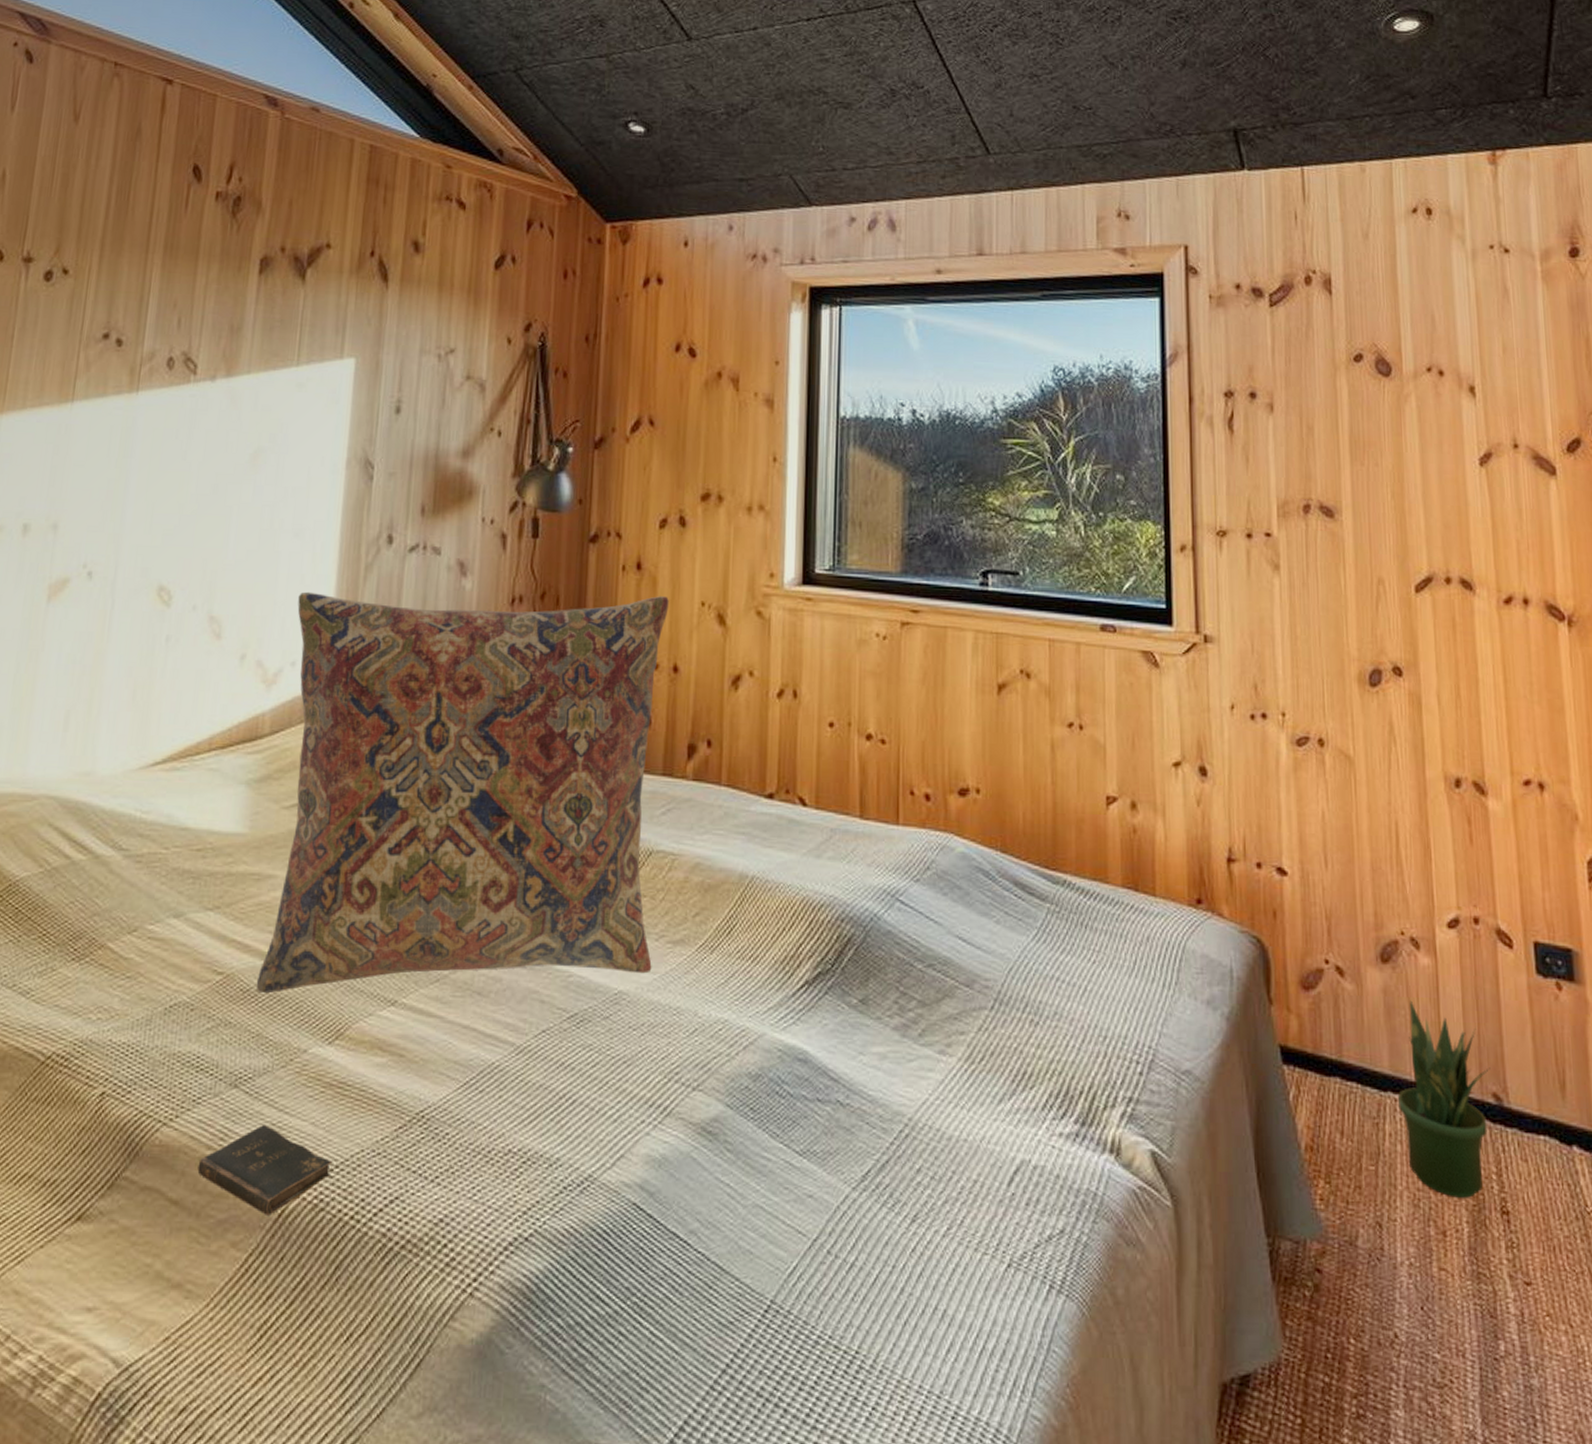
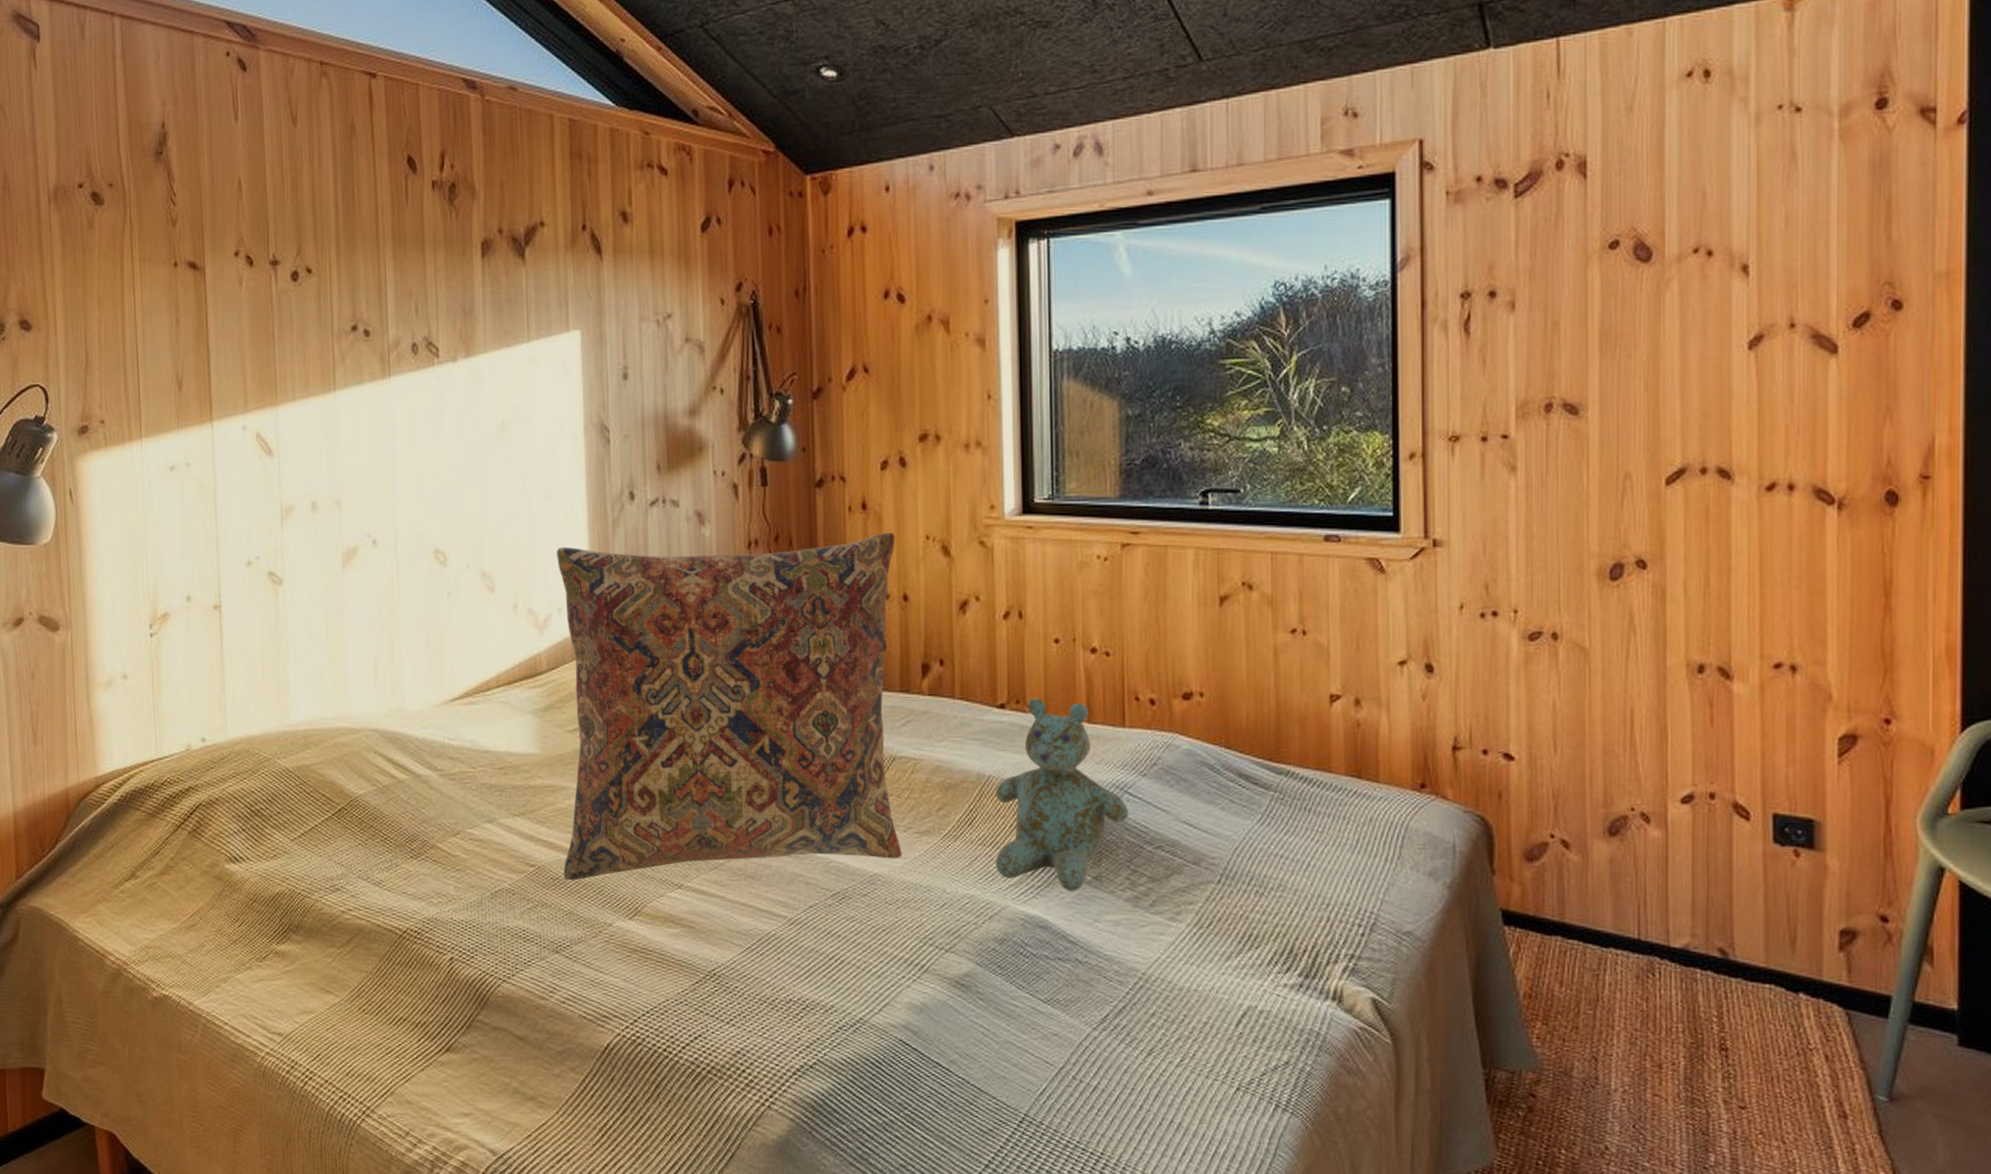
bible: present [197,1125,333,1215] -> none [535,981,644,1048]
stuffed bear: none [754,787,899,1017] -> present [995,697,1129,891]
planter: present [1398,1000,1491,1198] -> none [1620,868,1718,1037]

